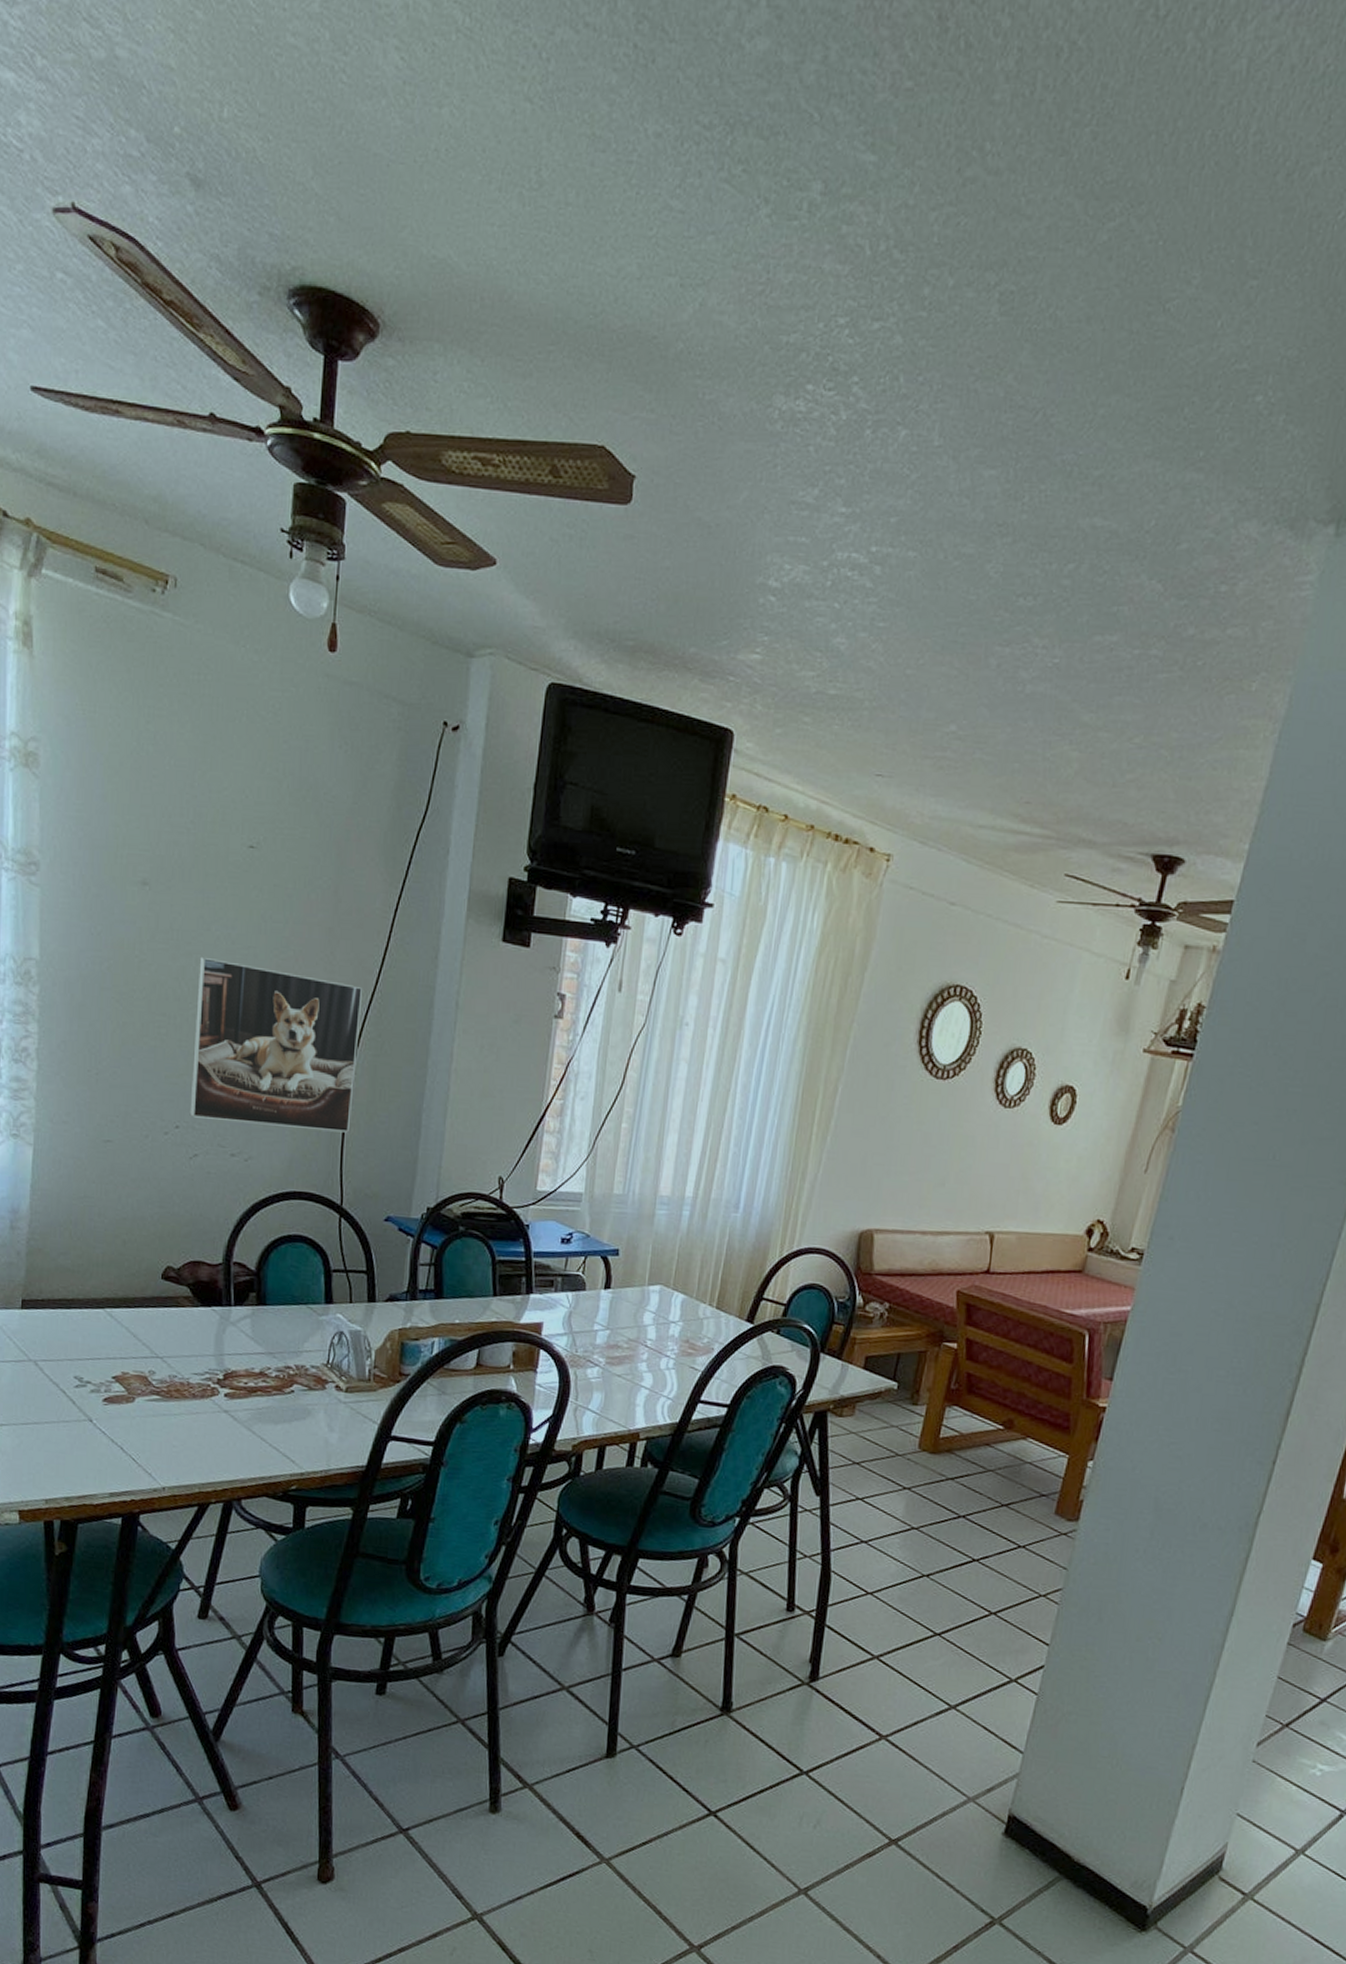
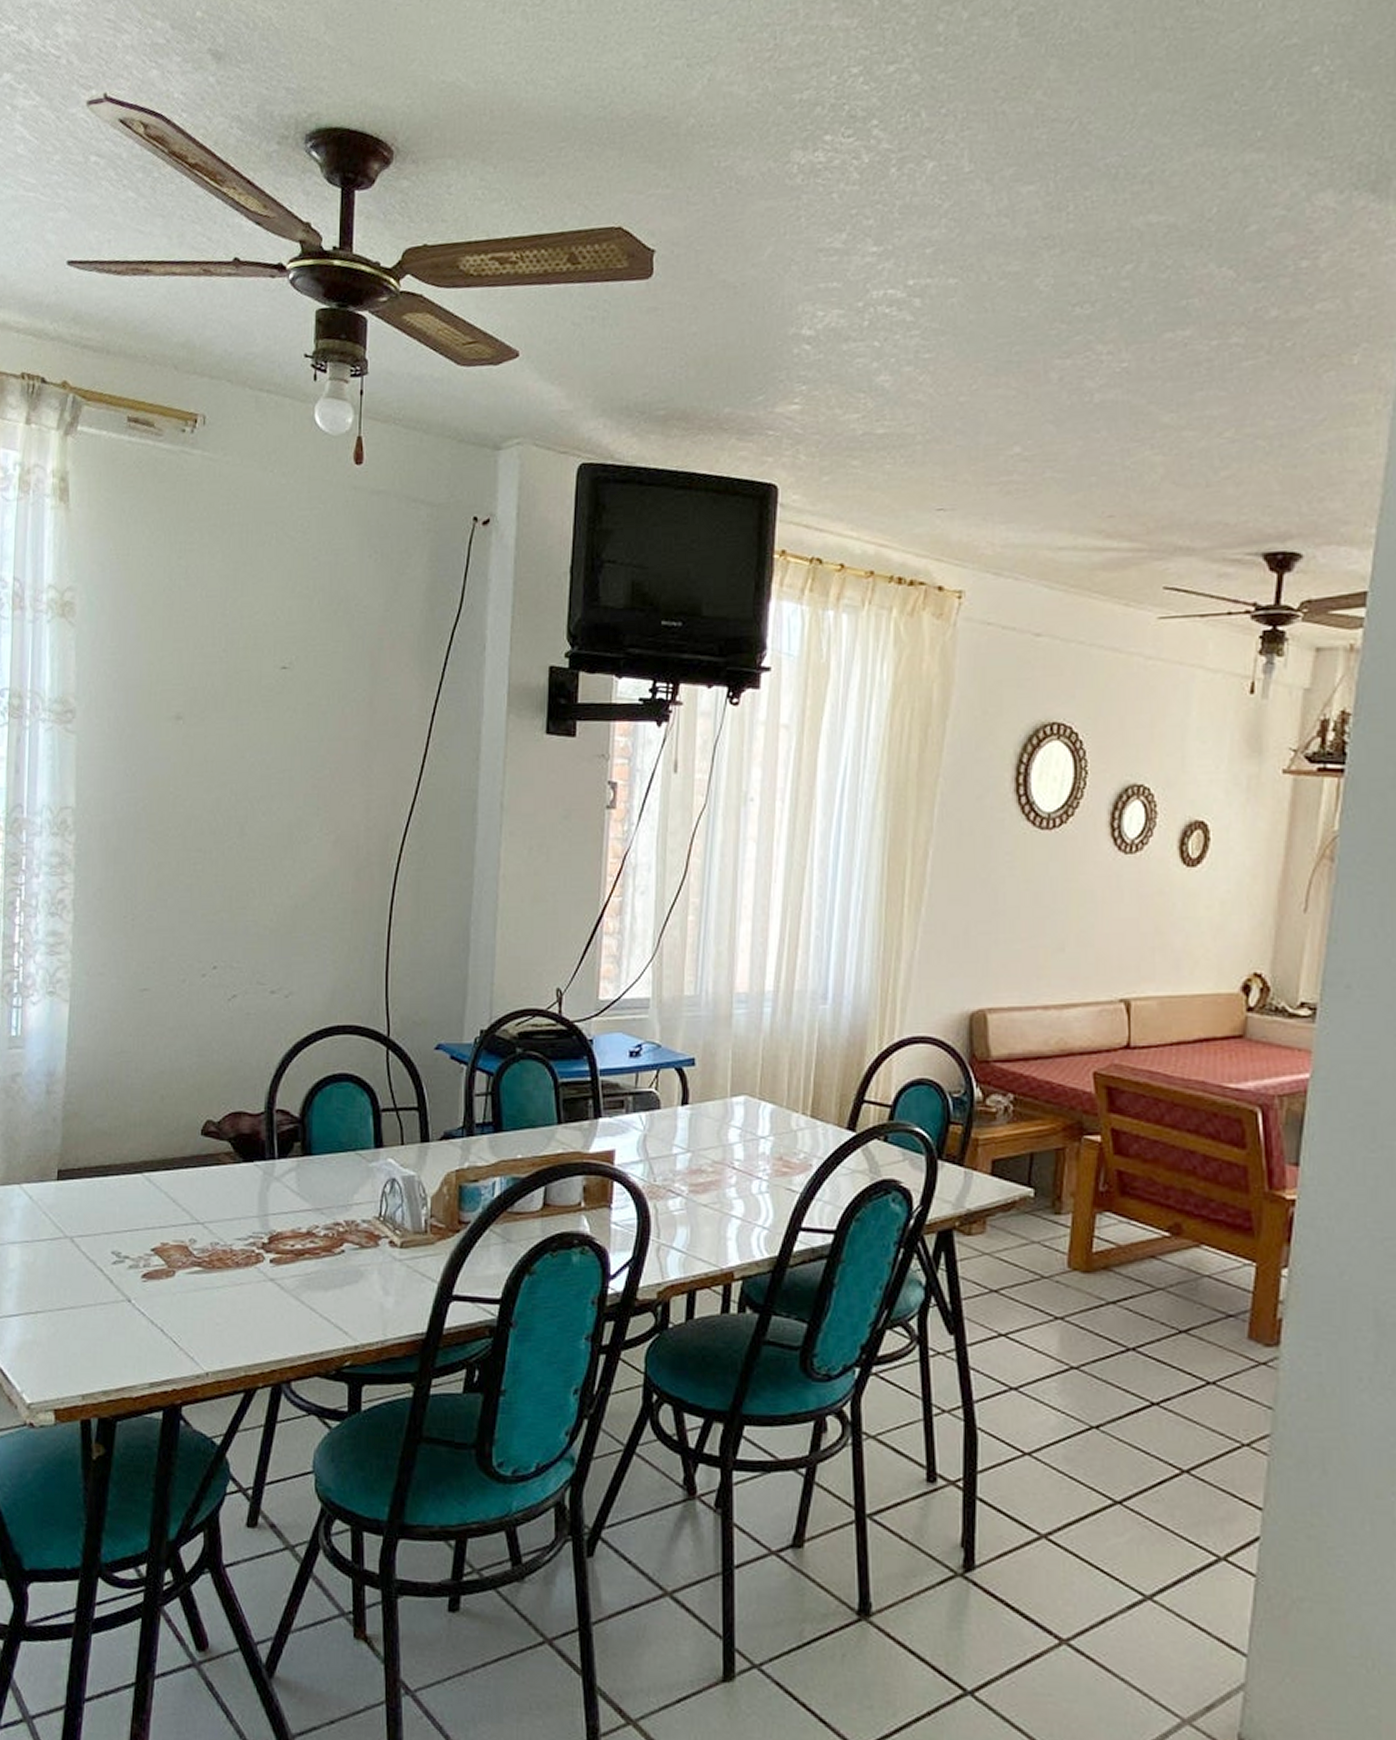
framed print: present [189,956,363,1133] -> none [227,785,403,957]

